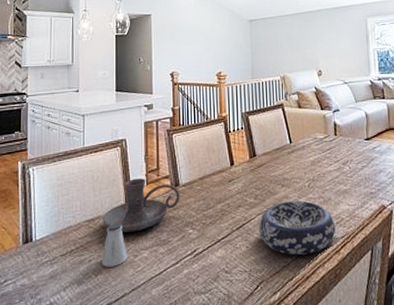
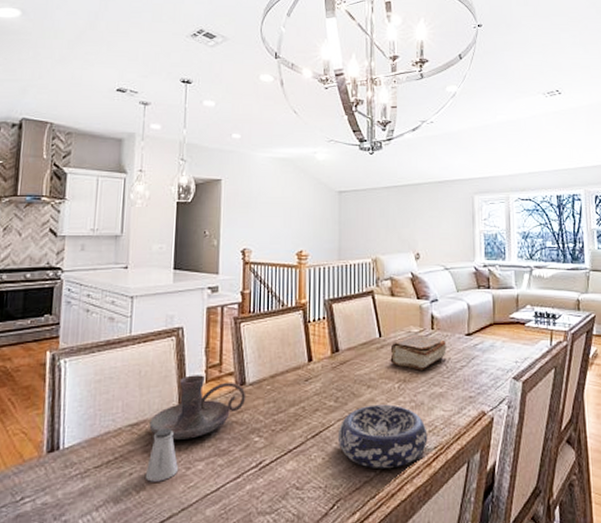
book: none [300,140,349,171] -> present [390,334,447,371]

